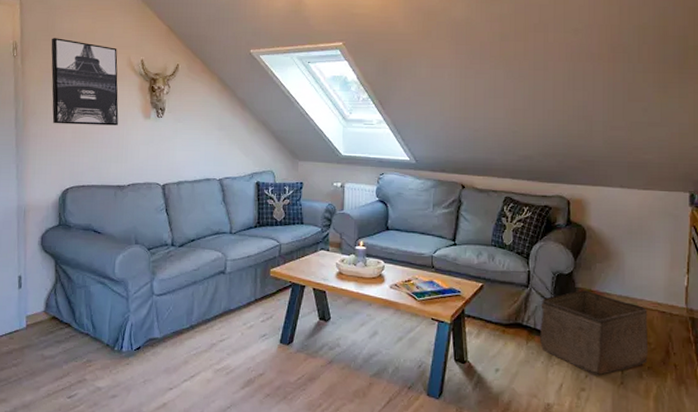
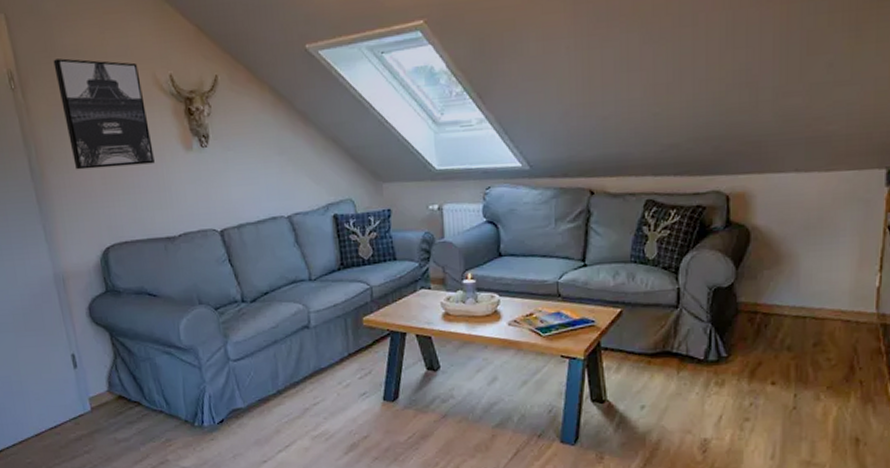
storage bin: present [540,290,648,376] -> none [694,304,828,402]

